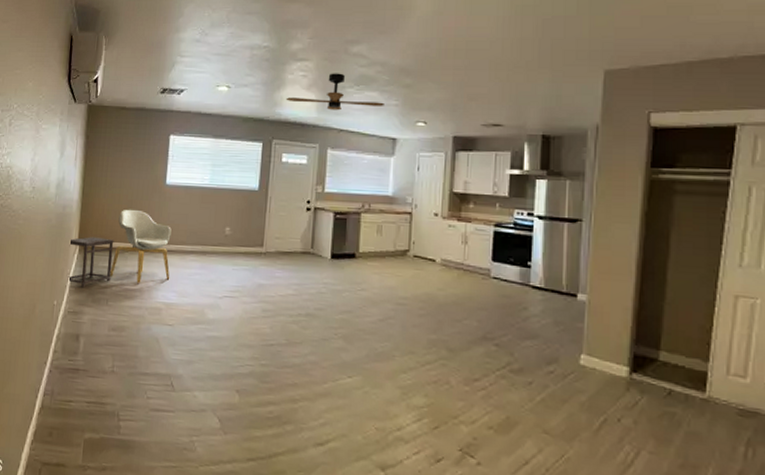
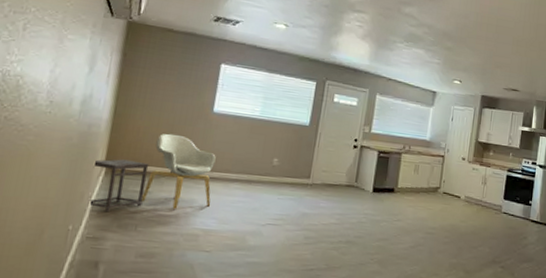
ceiling fan: present [286,73,384,111] -> none [341,27,428,63]

